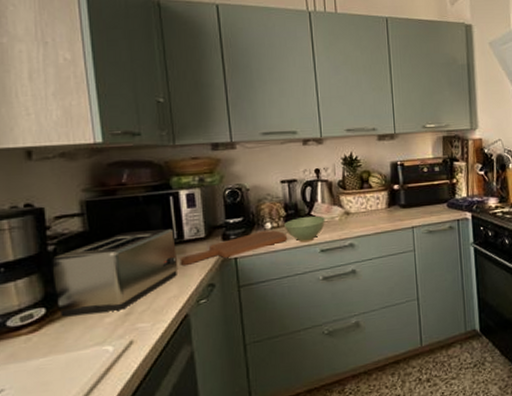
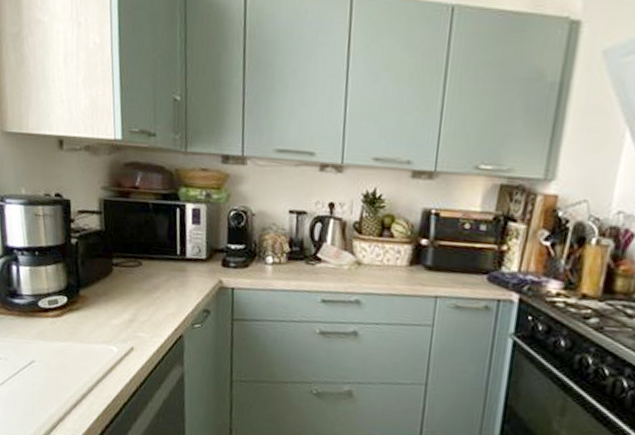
toaster: present [50,229,178,316] -> none [72,238,179,315]
cutting board: present [179,229,288,265] -> none [180,263,288,287]
bowl: present [283,215,326,243] -> none [285,257,333,288]

